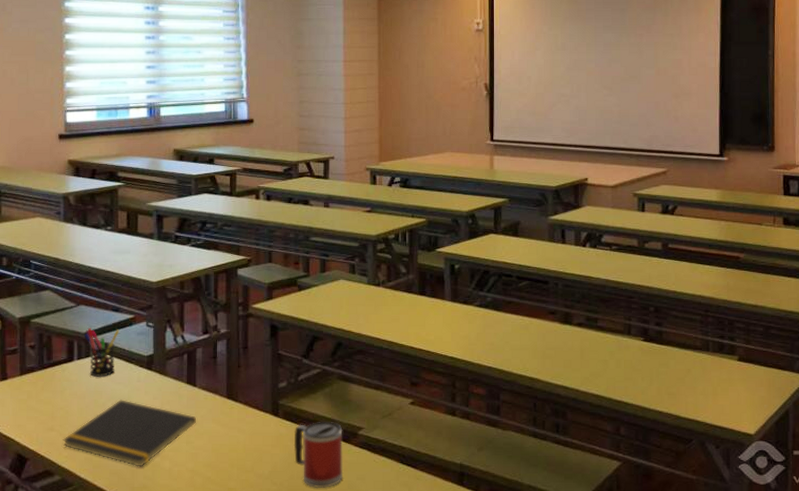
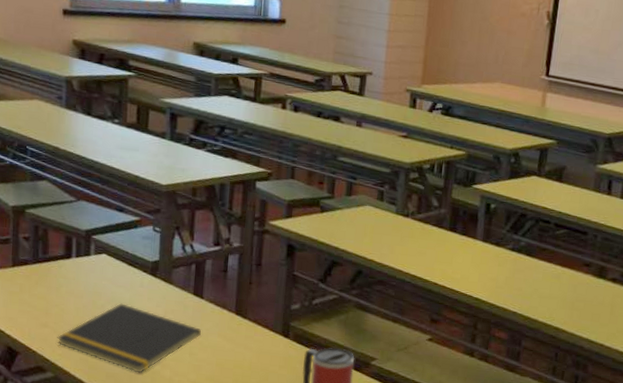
pen holder: present [84,327,119,377] -> none [84,225,123,278]

